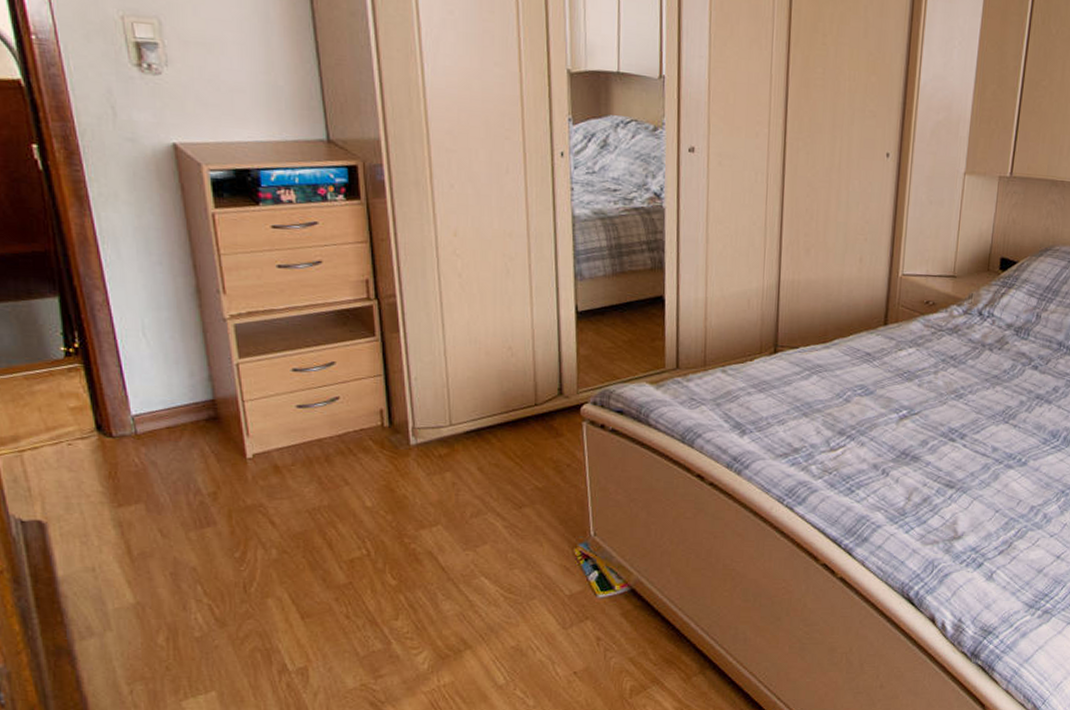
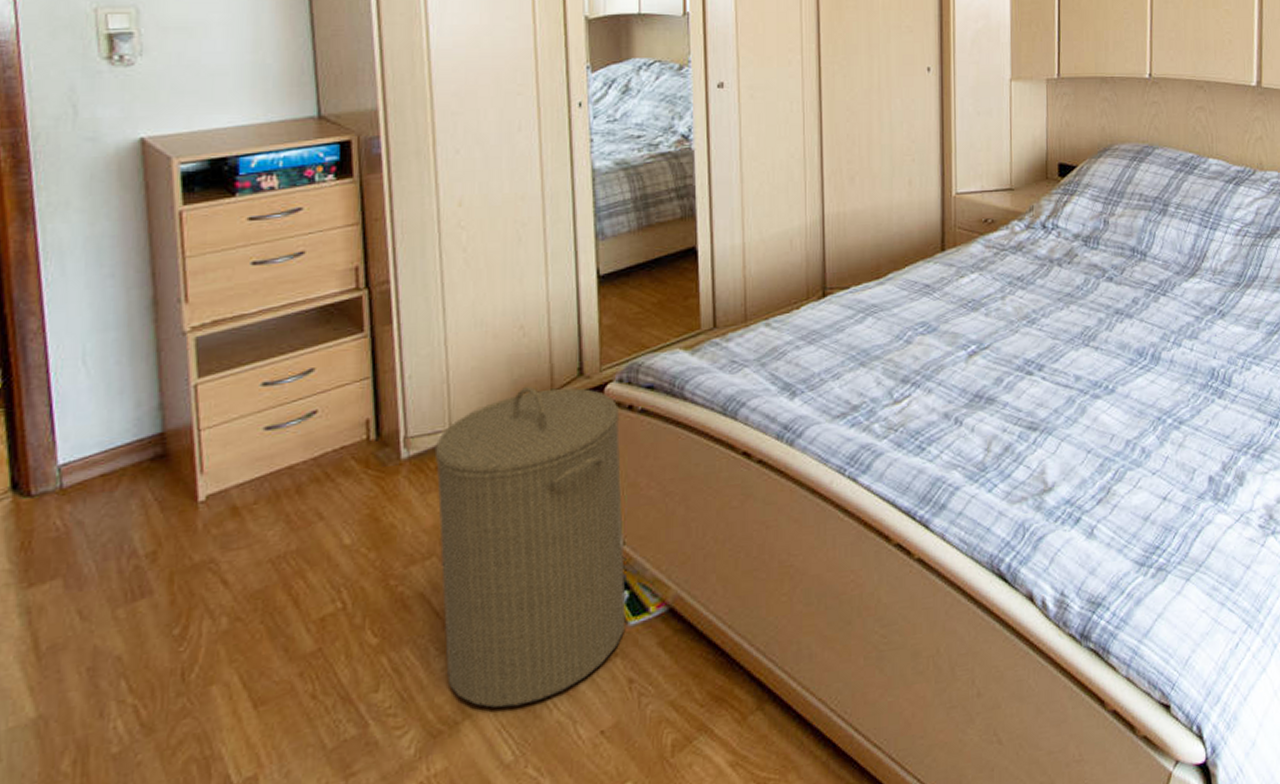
laundry hamper: none [438,399,596,645] -> present [434,387,626,708]

